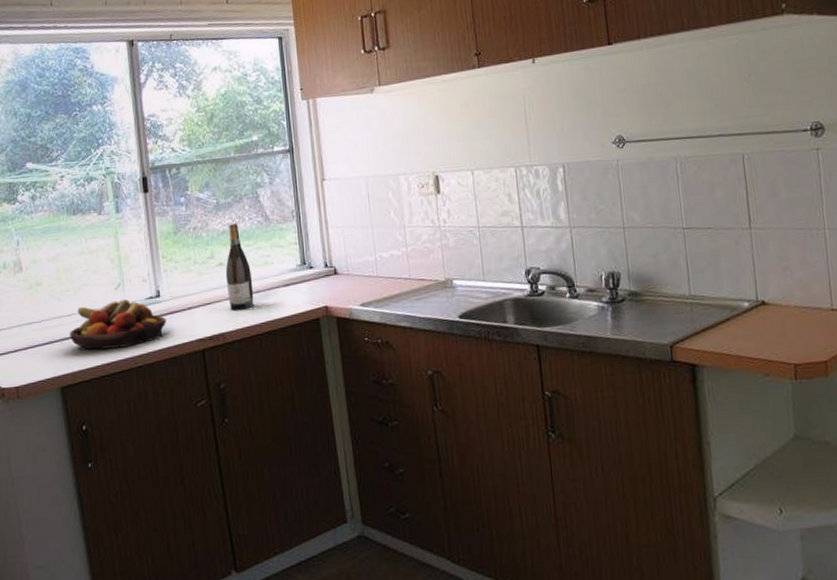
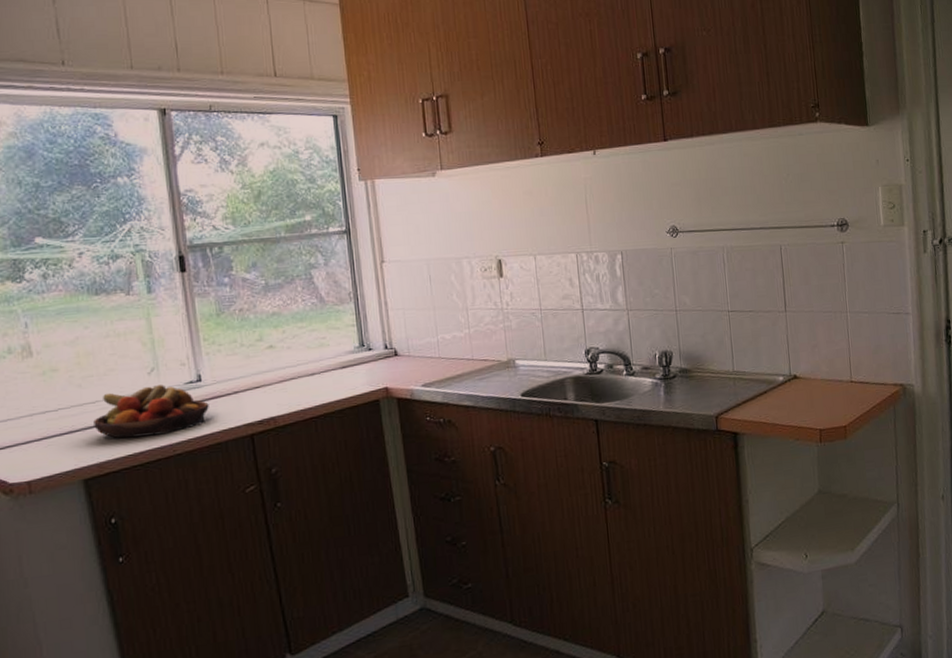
wine bottle: present [225,224,254,310] -> none [276,305,309,394]

